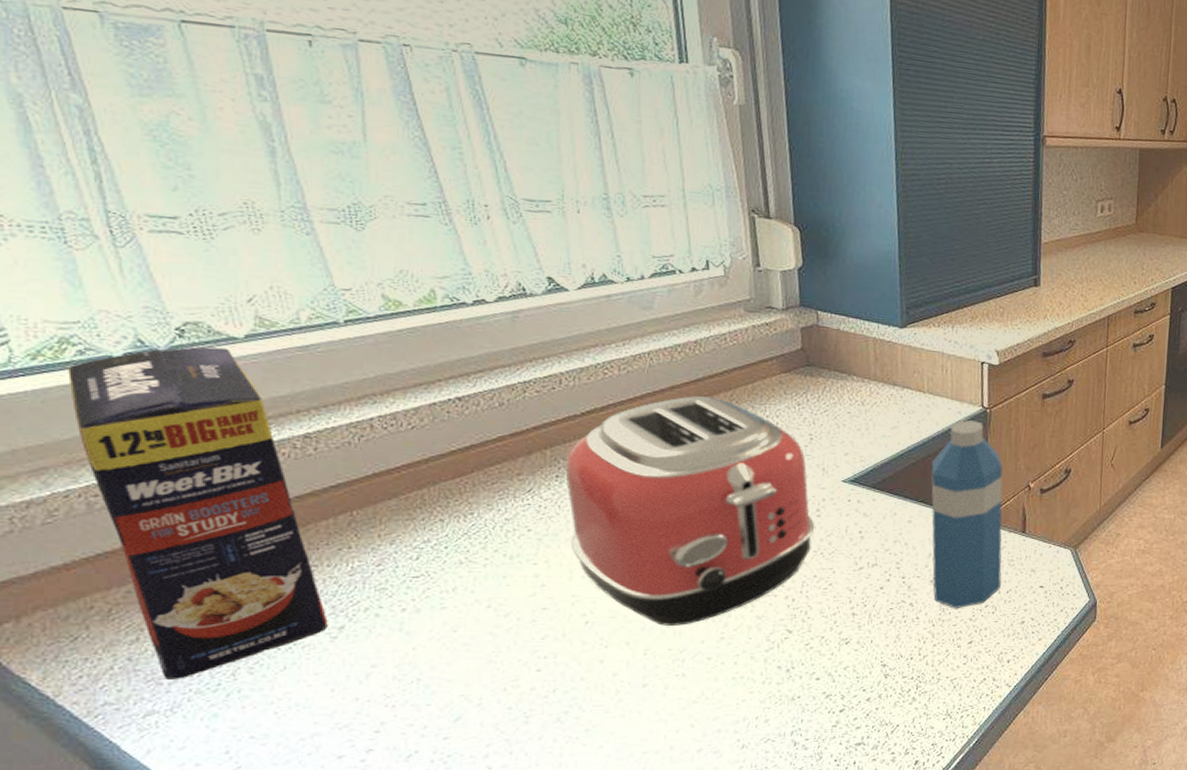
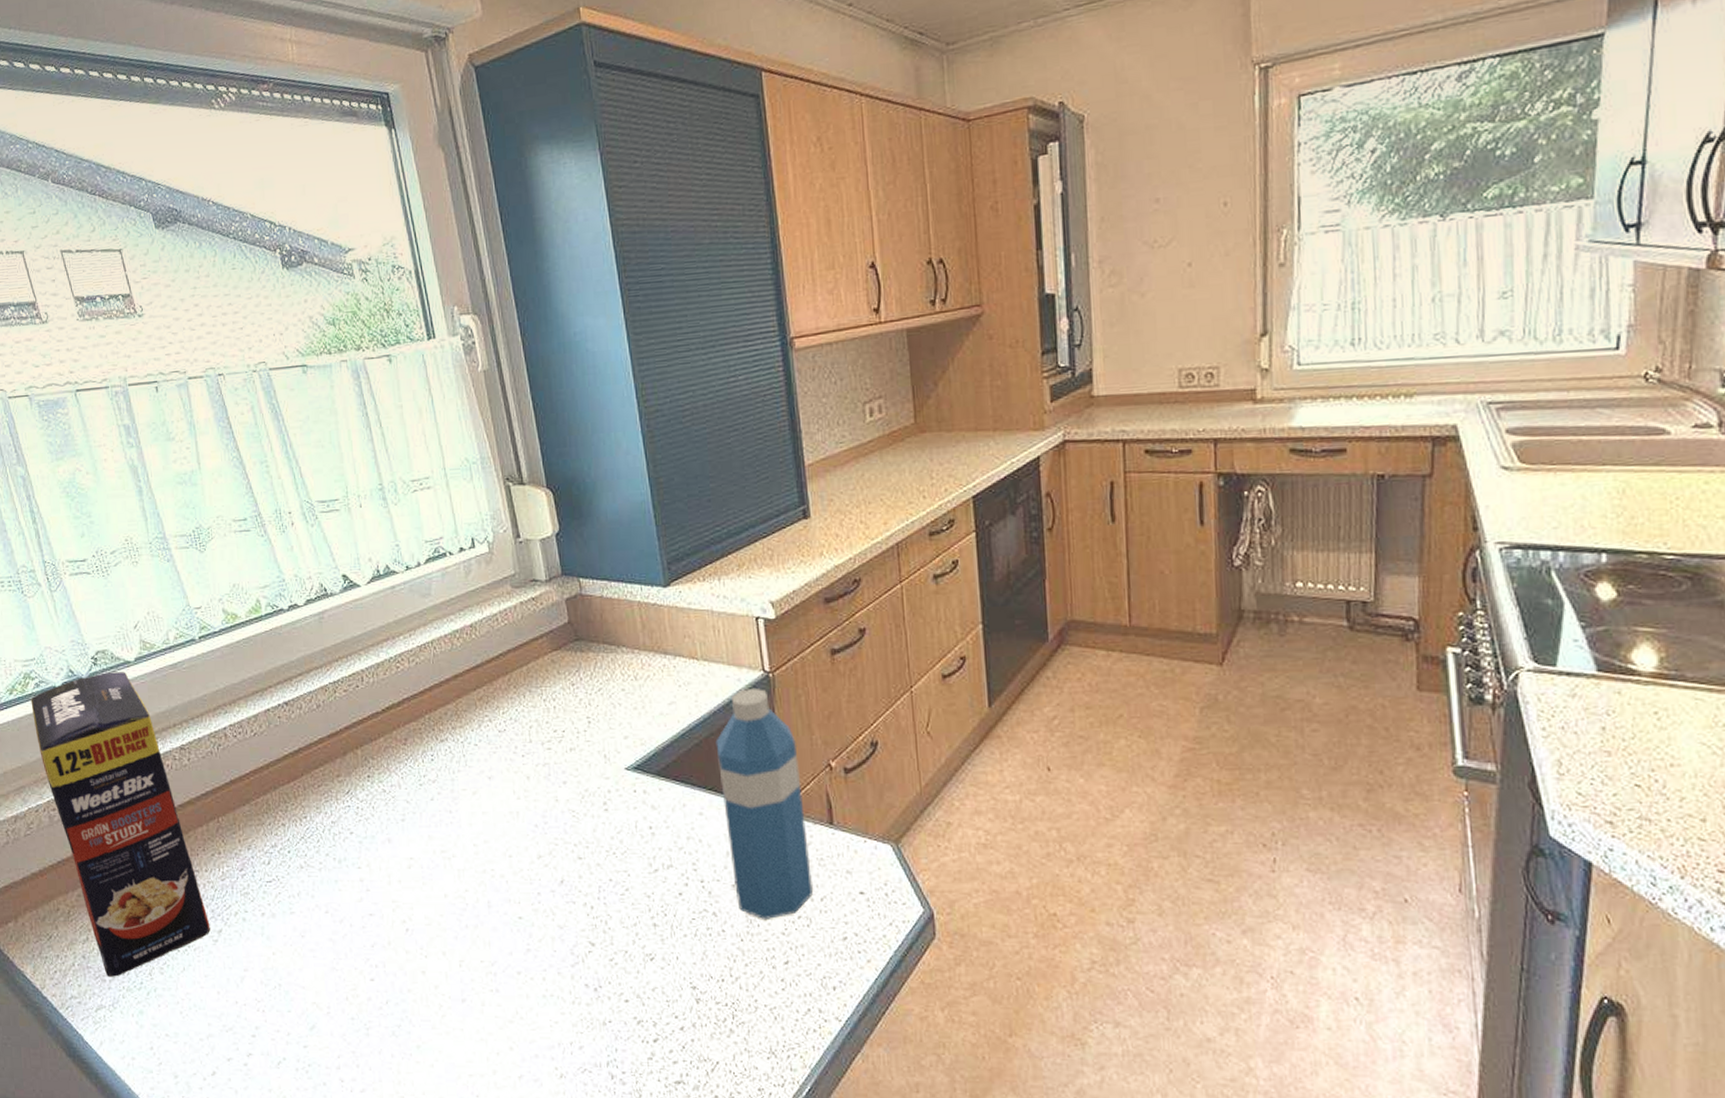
toaster: present [565,396,815,626] -> none [374,683,604,935]

